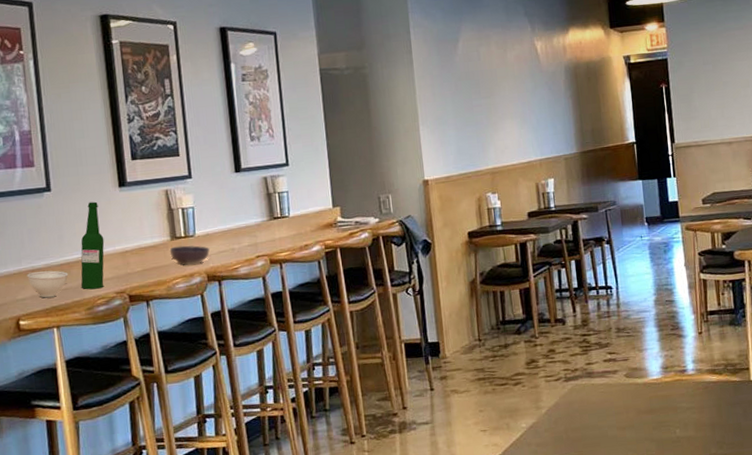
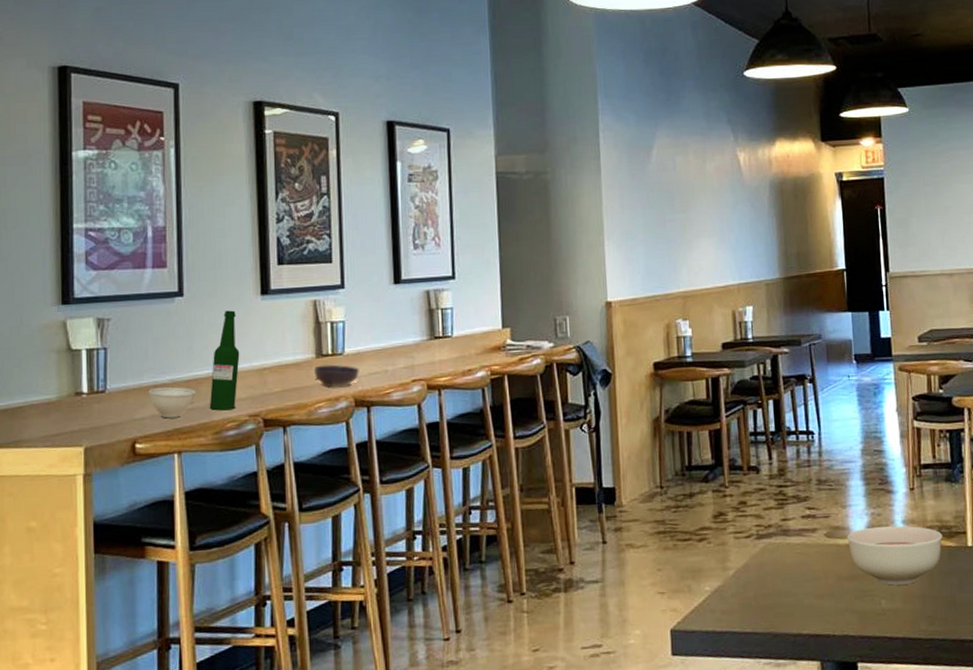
bowl: none [644,364,728,417] -> present [847,525,943,586]

